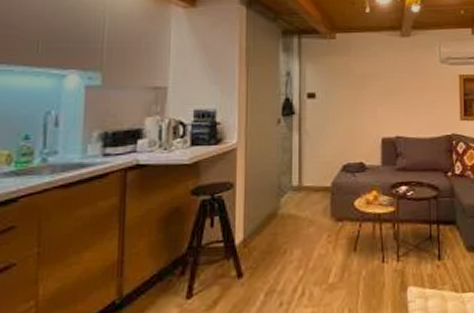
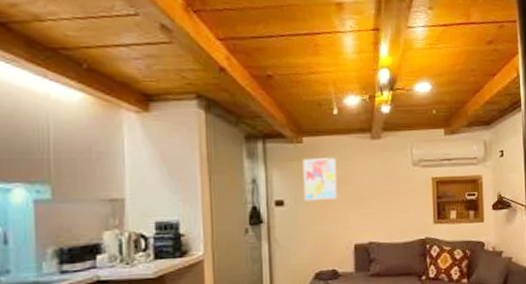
wall art: none [335,53,367,95] -> present [302,158,338,201]

